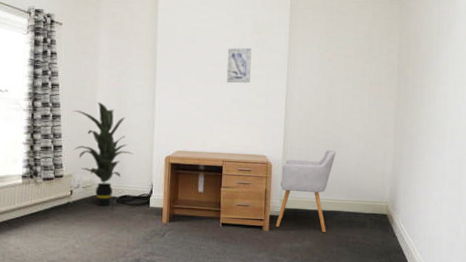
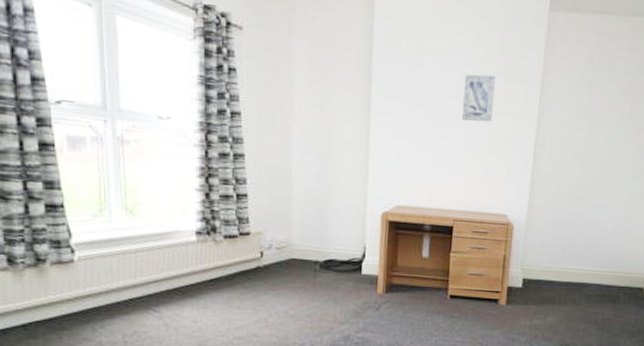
indoor plant: present [72,102,134,207] -> none [260,138,341,273]
chair: present [275,150,336,233] -> none [514,210,591,309]

